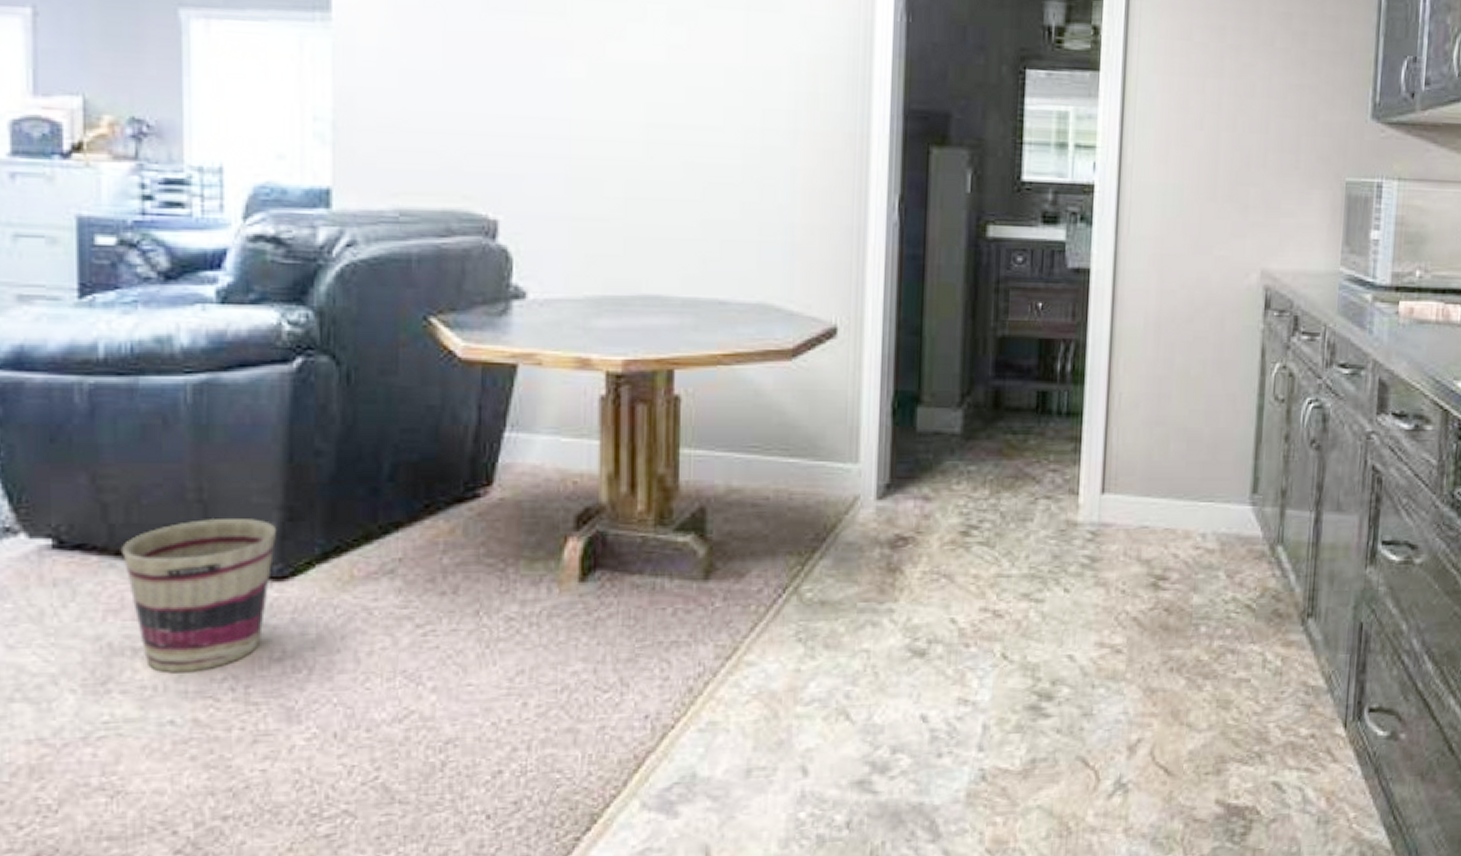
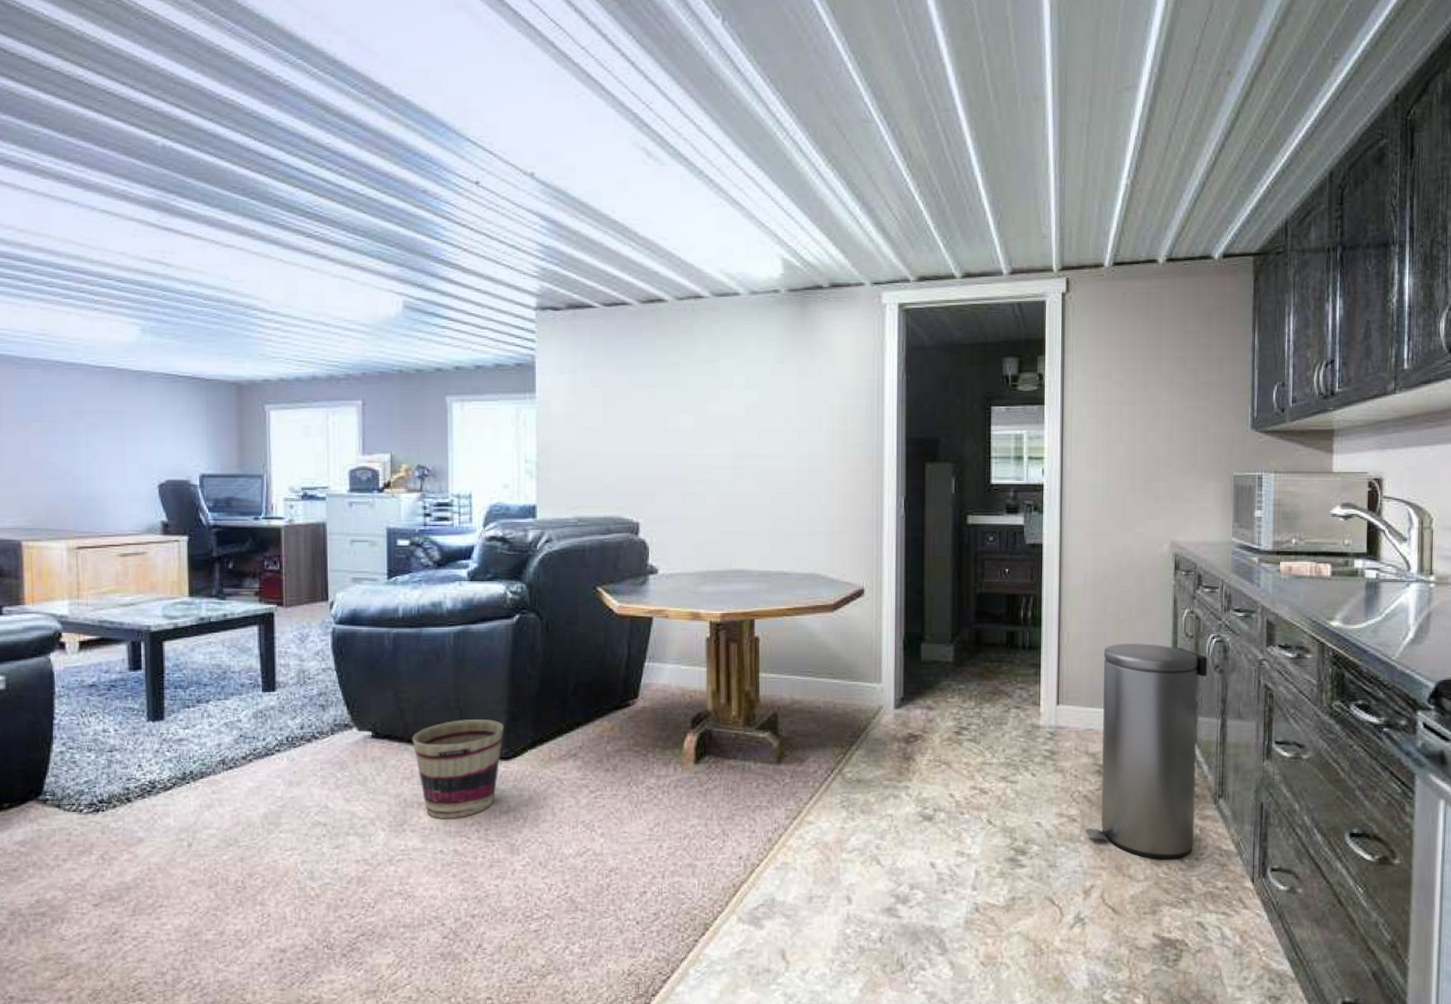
pedal bin: none [1132,408,1302,702] -> present [1085,643,1208,860]

